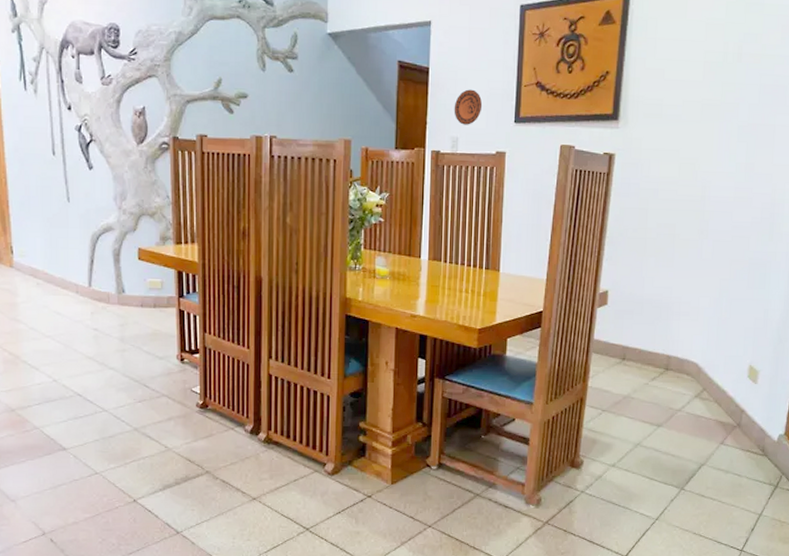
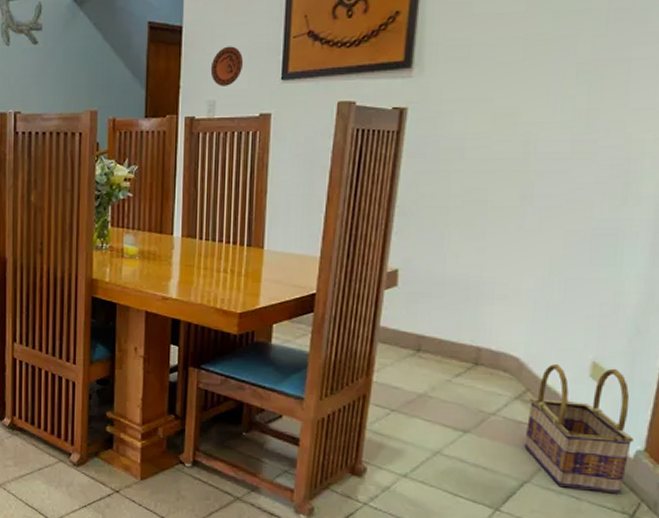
basket: none [701,368,777,469] -> present [524,364,633,493]

